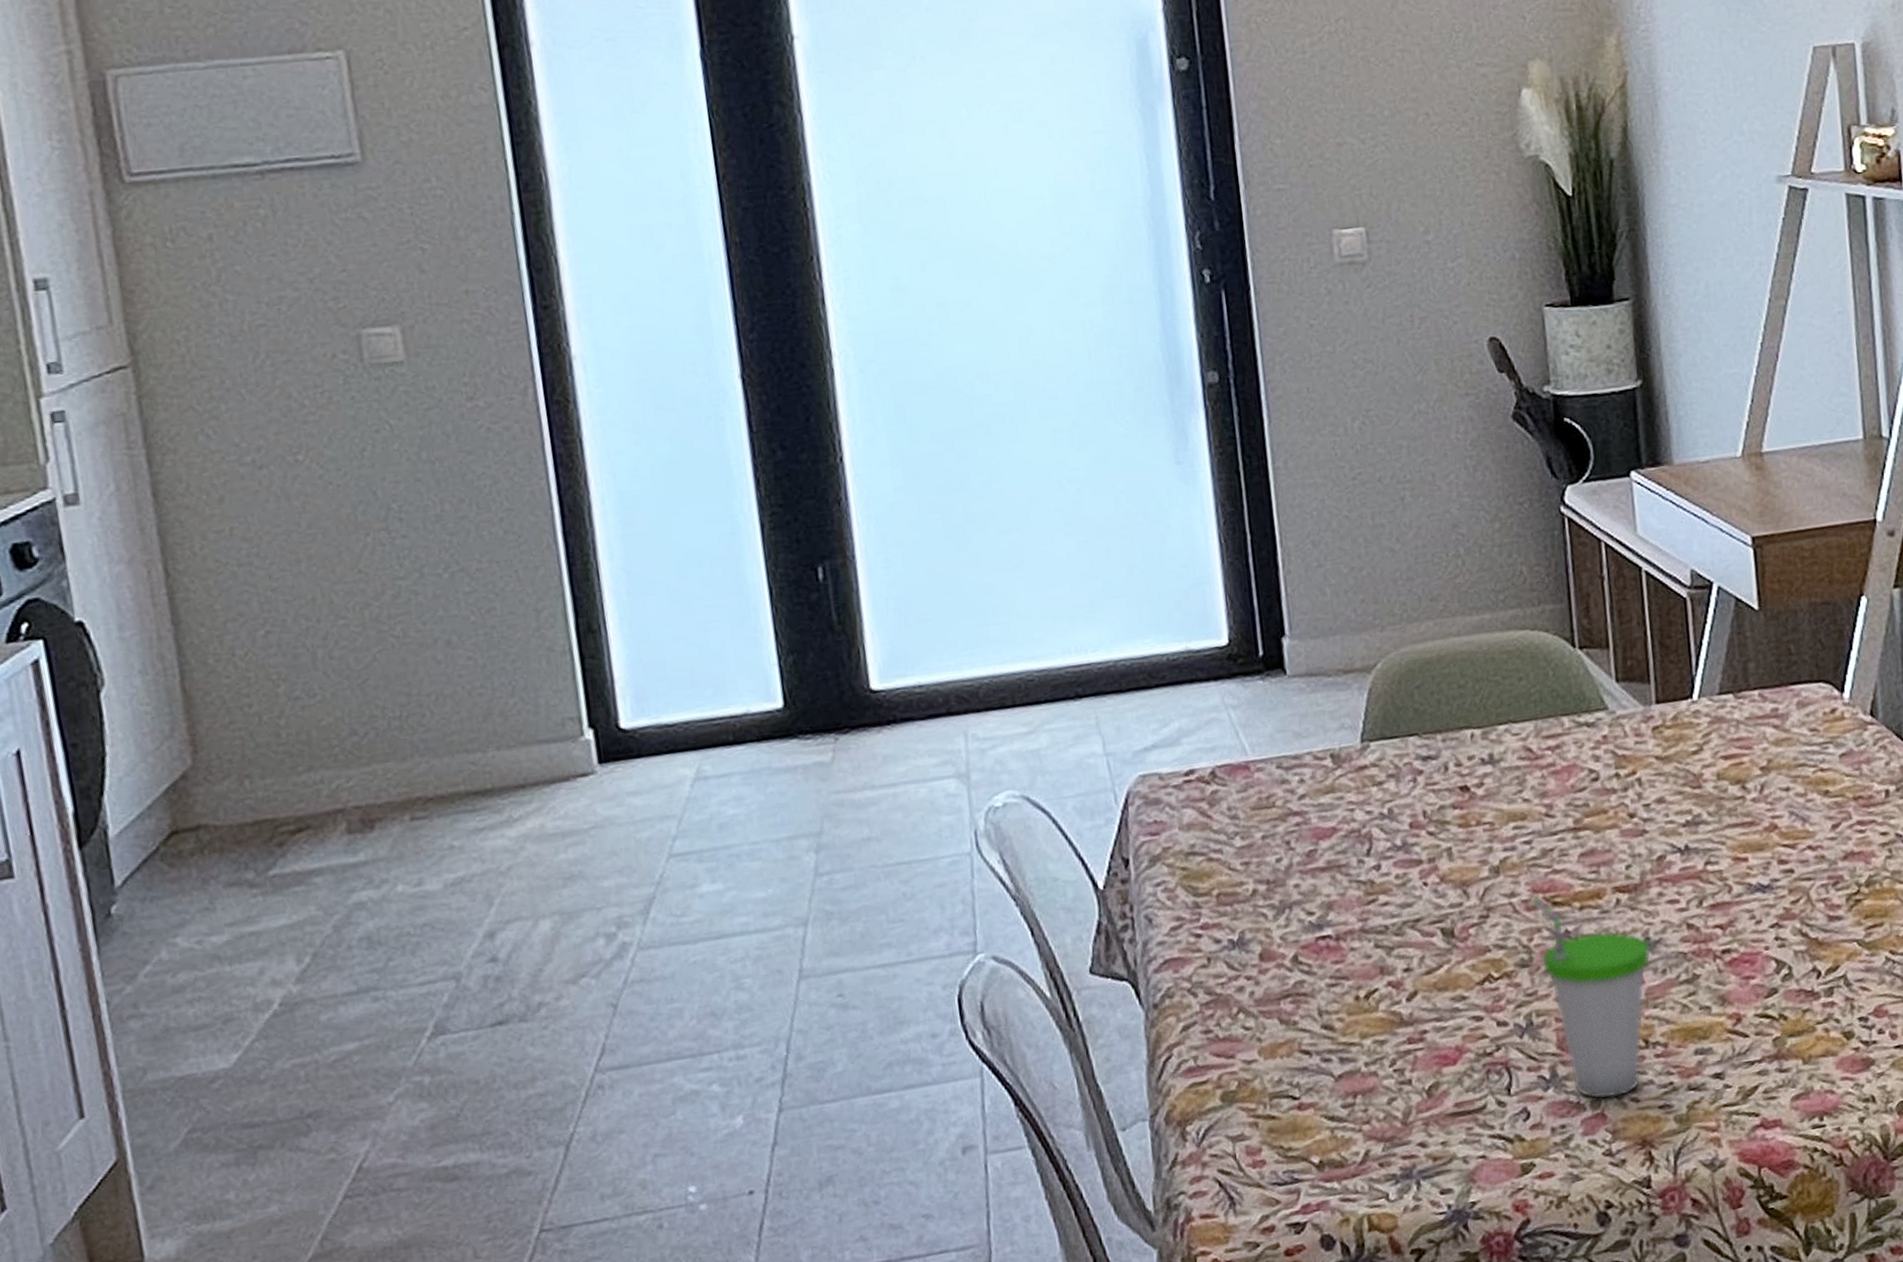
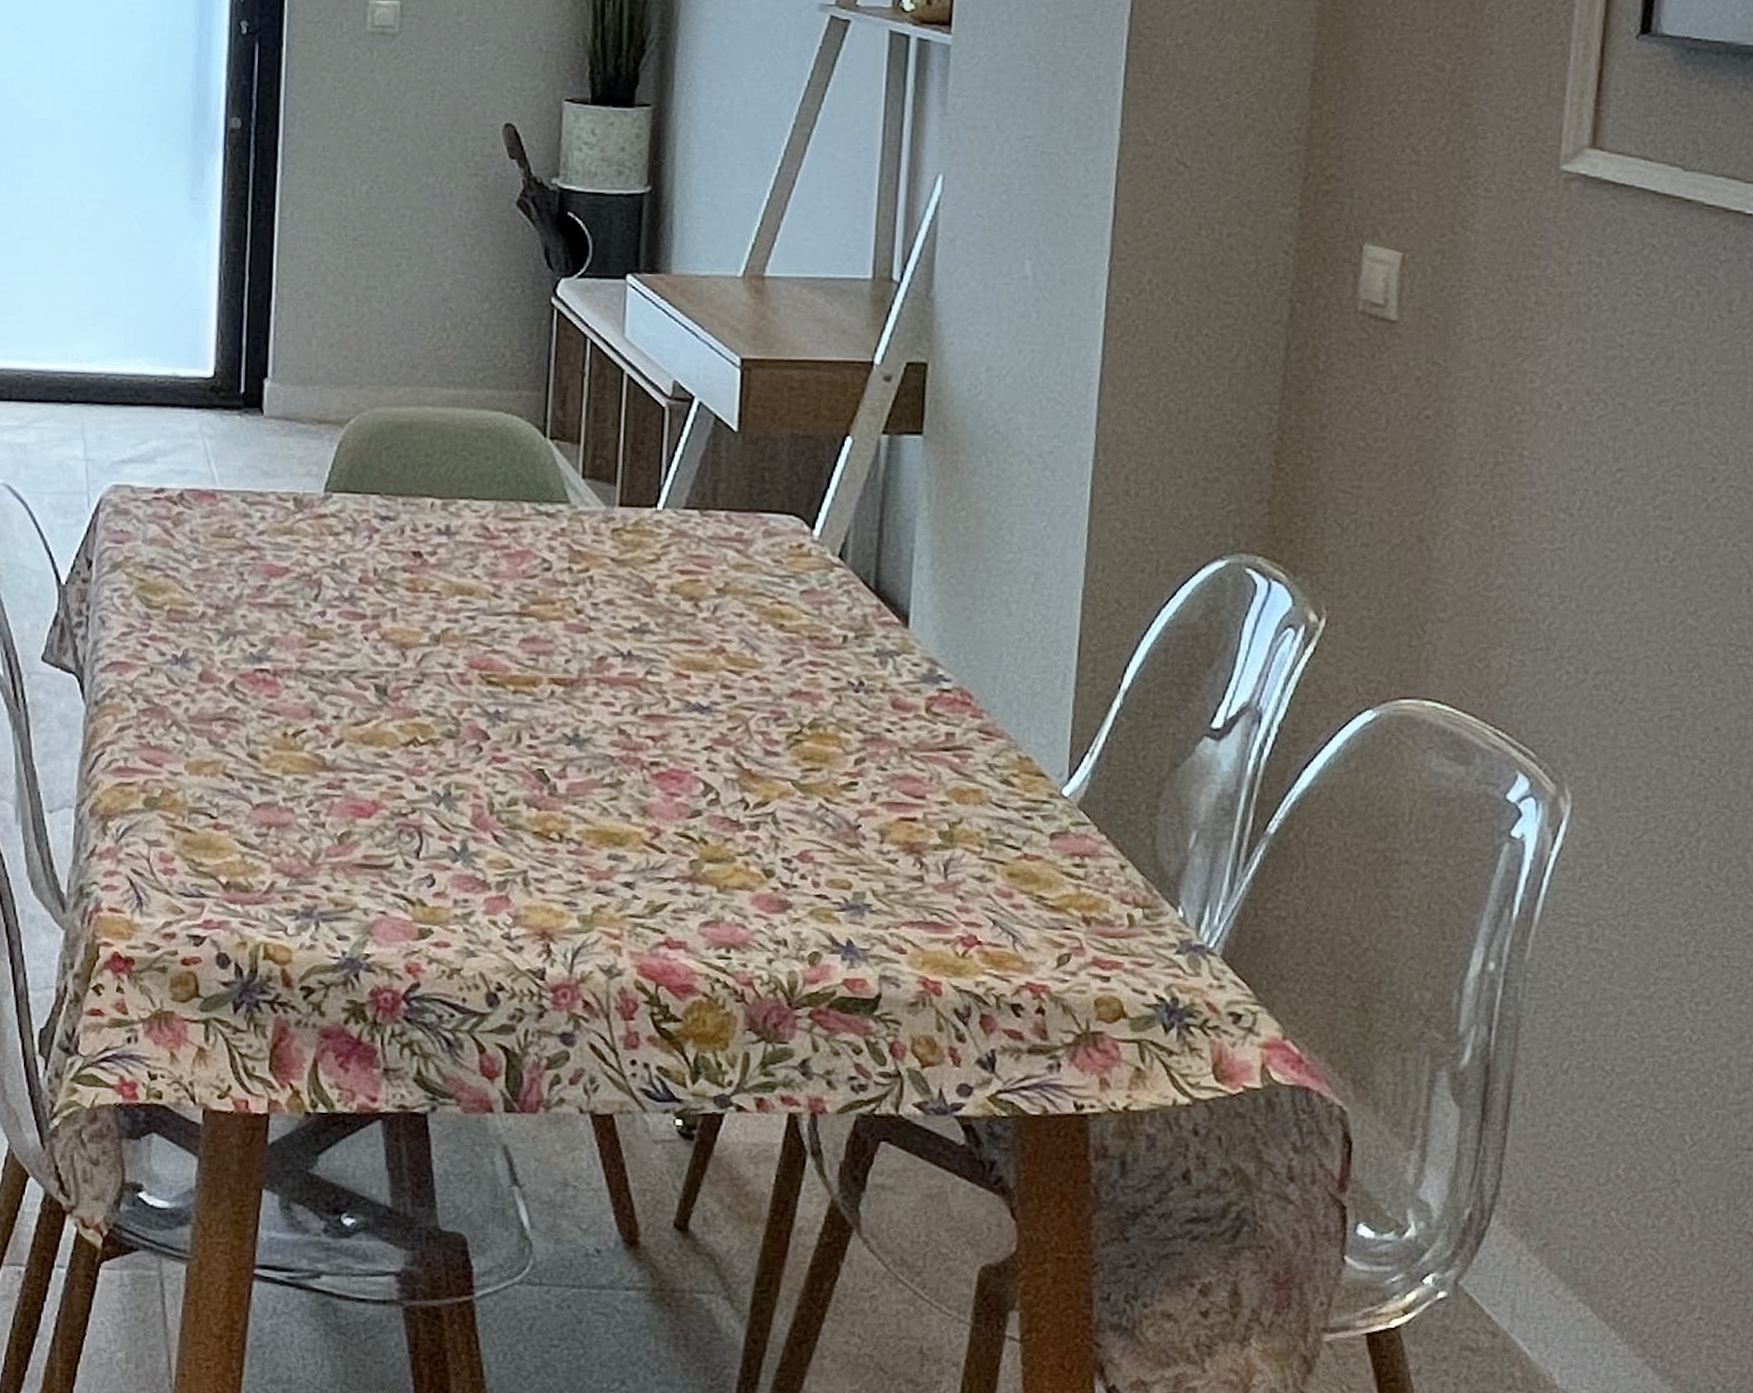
cup: present [1530,895,1652,1100] -> none [465,671,579,885]

